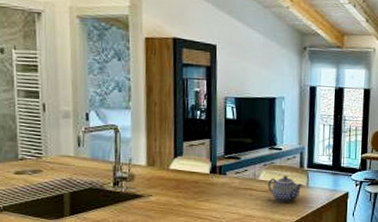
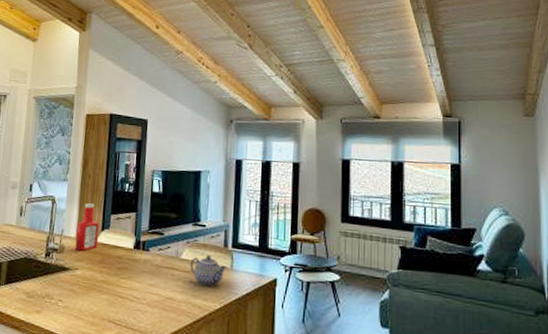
ketchup bottle: none [146,131,172,178] -> present [75,203,99,251]

